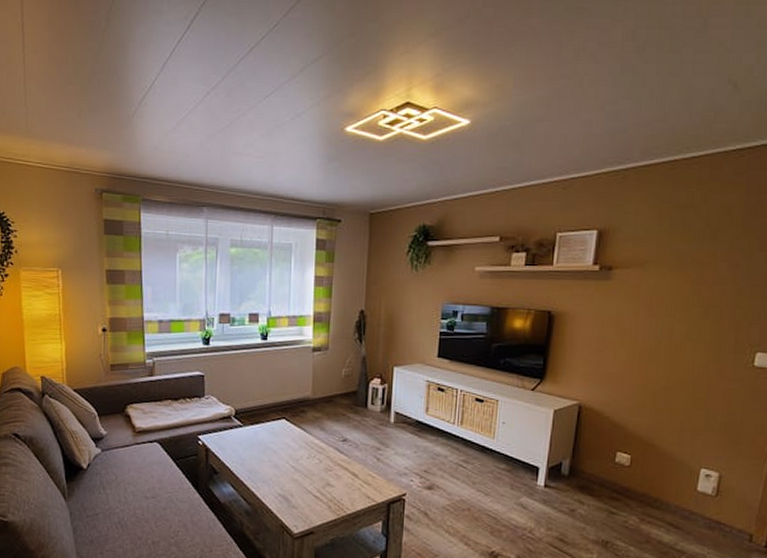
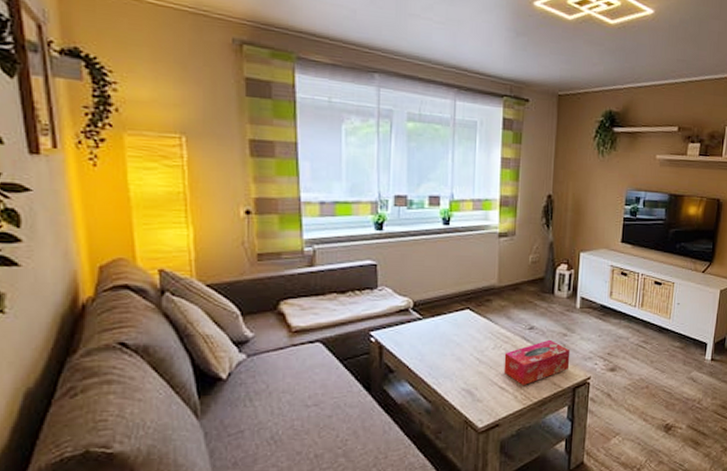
tissue box: none [317,452,385,496] -> present [503,339,571,385]

